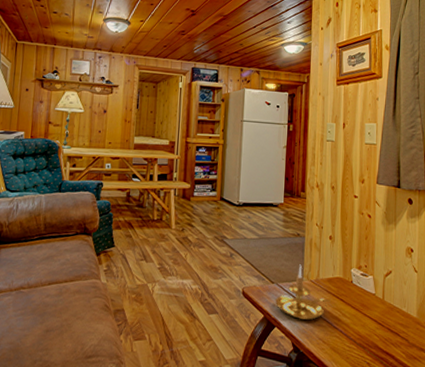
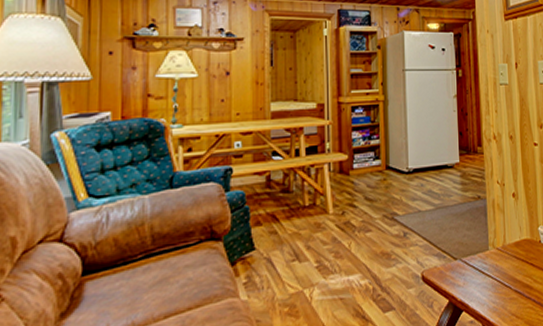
candle holder: present [275,264,331,321] -> none [459,231,521,297]

